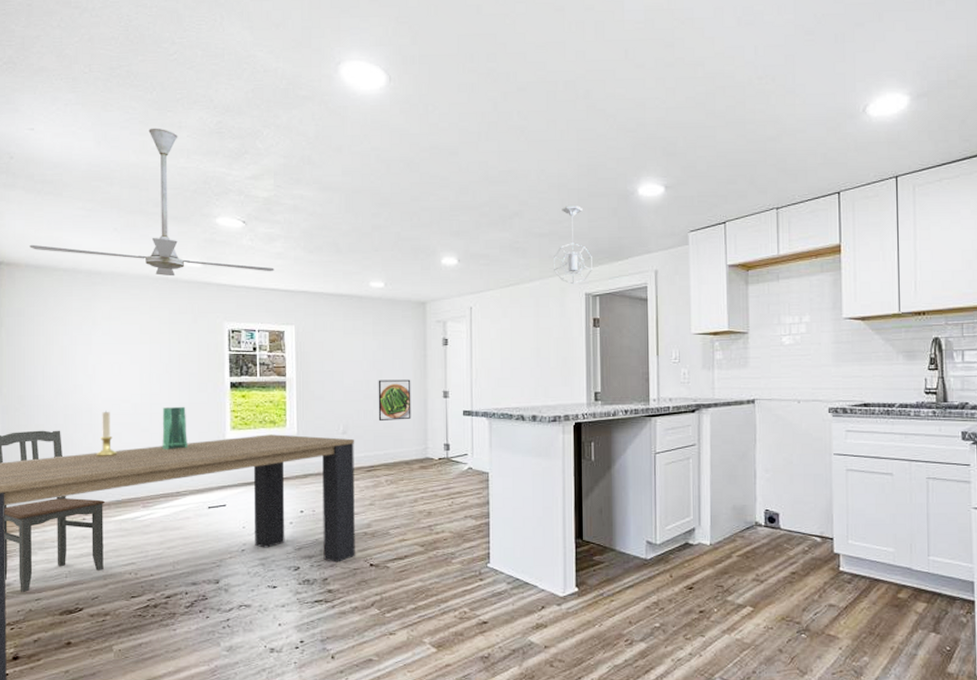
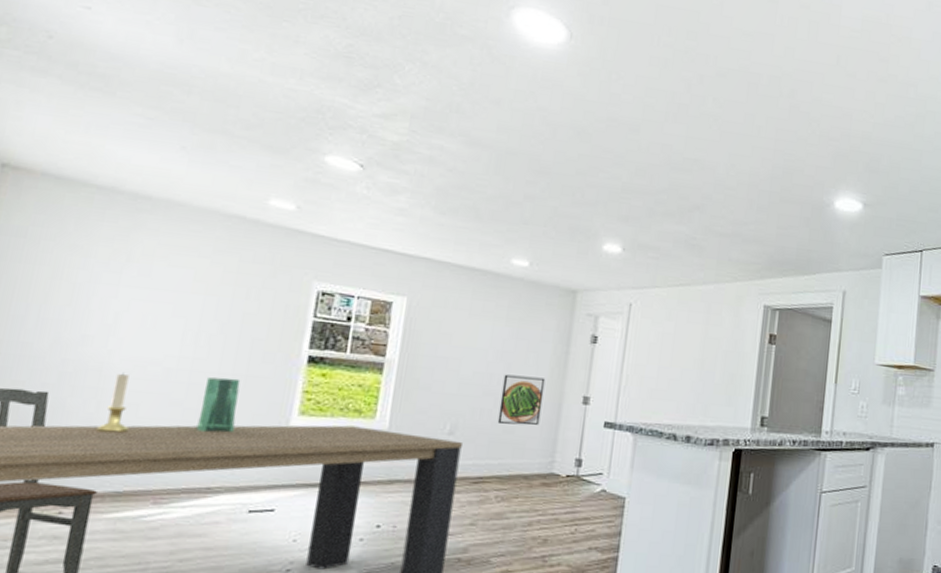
ceiling fan: present [30,128,275,277] -> none [53,36,392,230]
pendant light: present [554,205,592,285] -> none [732,207,777,294]

